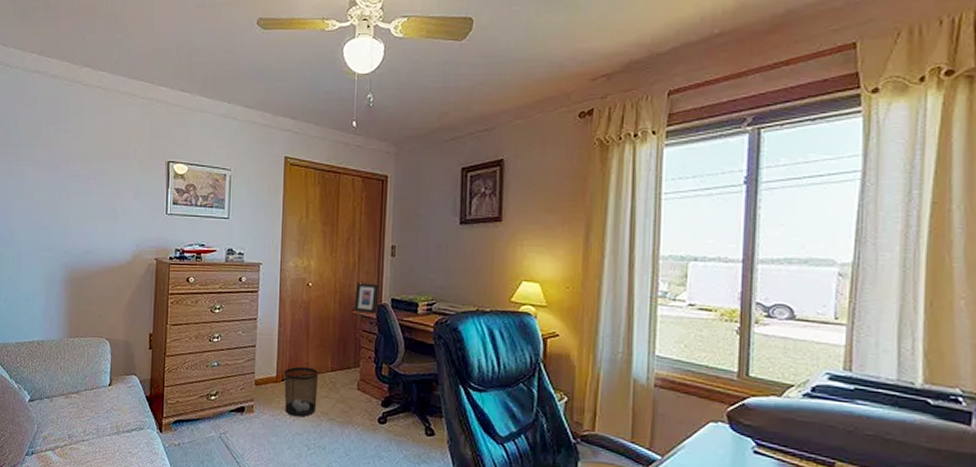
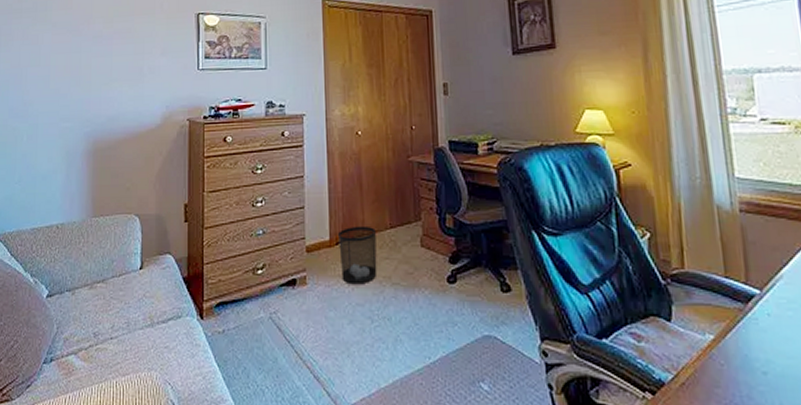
picture frame: present [354,283,380,314] -> none [409,126,435,160]

